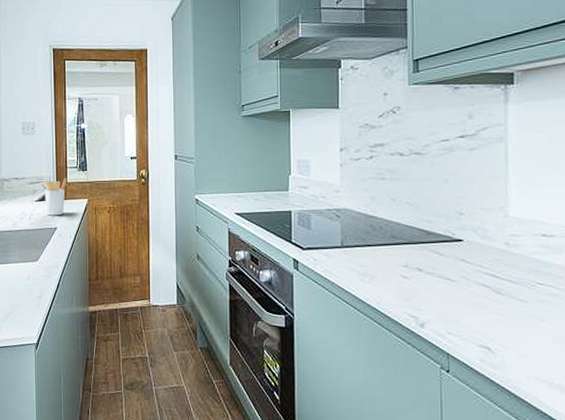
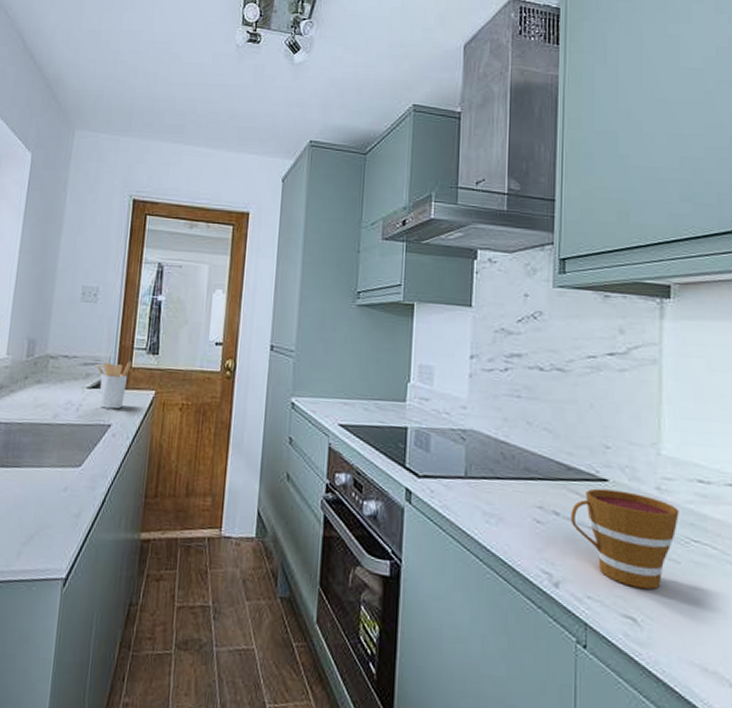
cup: none [432,247,526,324] -> present [570,488,679,589]

